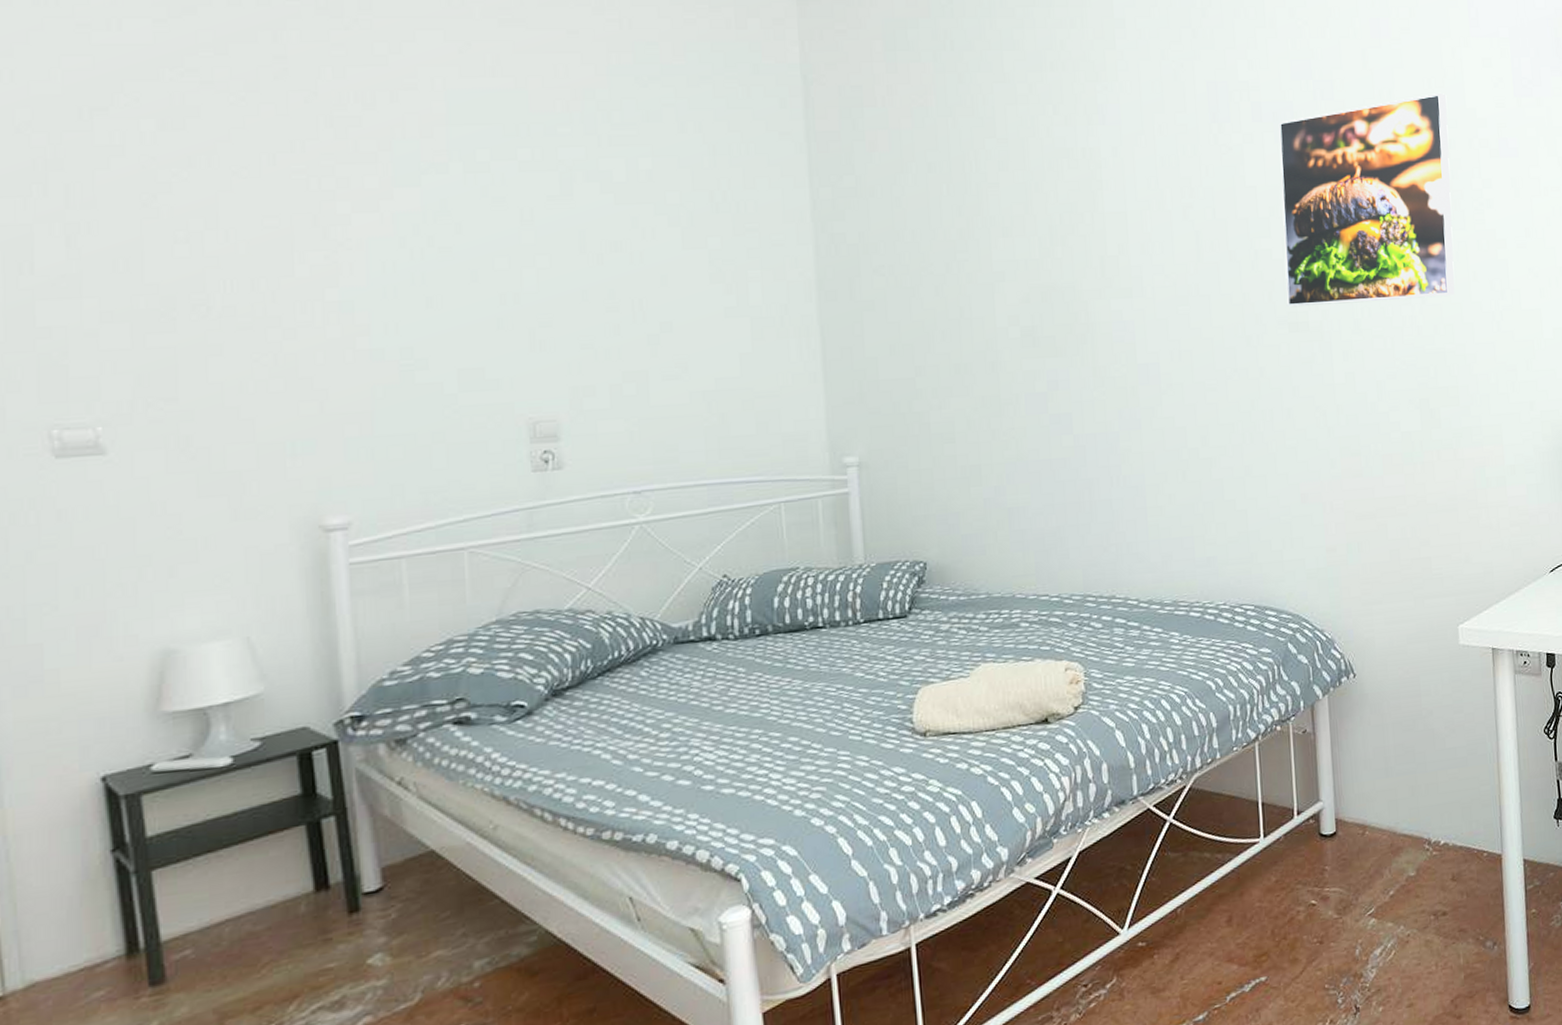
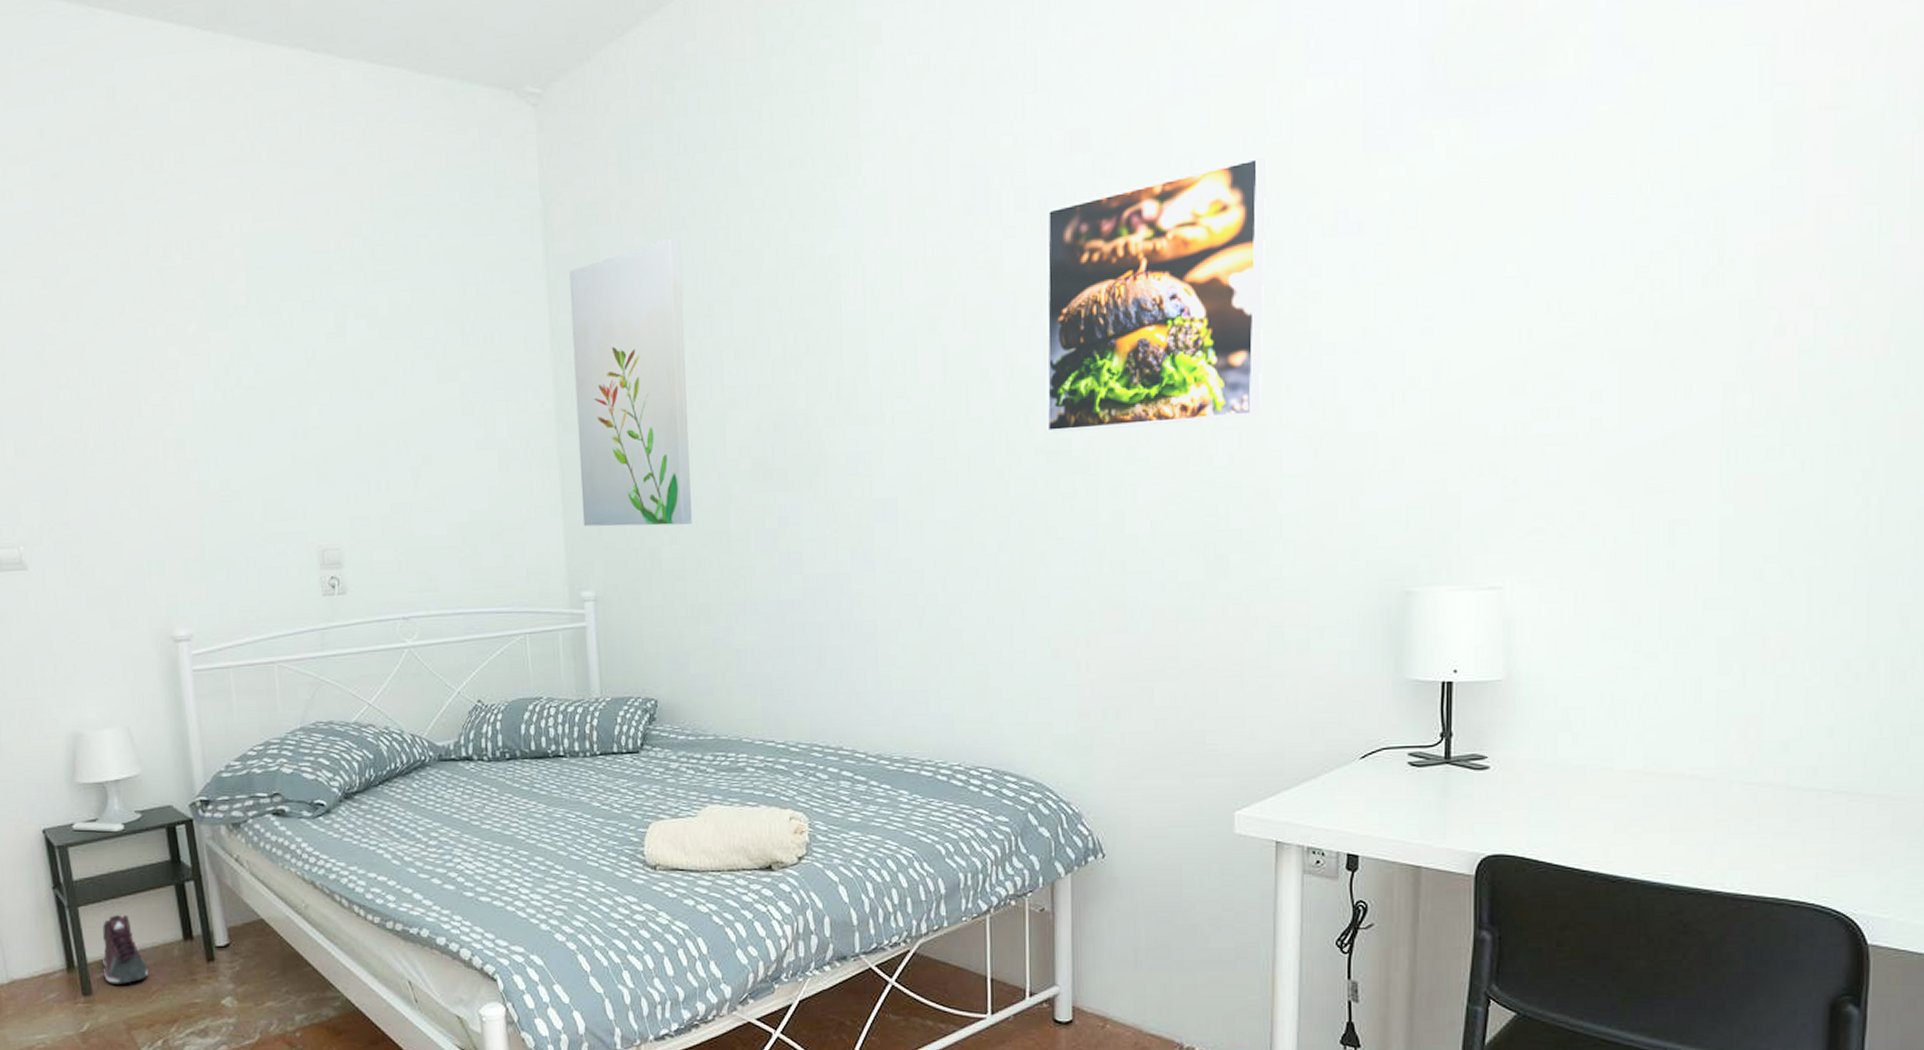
sneaker: none [186,871,259,964] -> present [102,915,149,984]
wall art: none [832,123,961,393] -> present [569,237,692,527]

